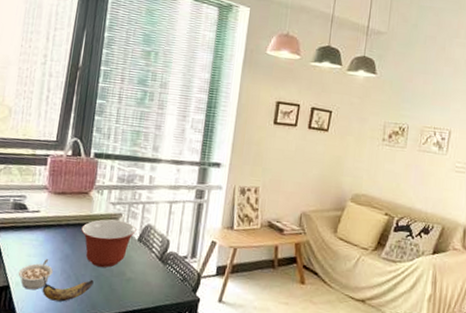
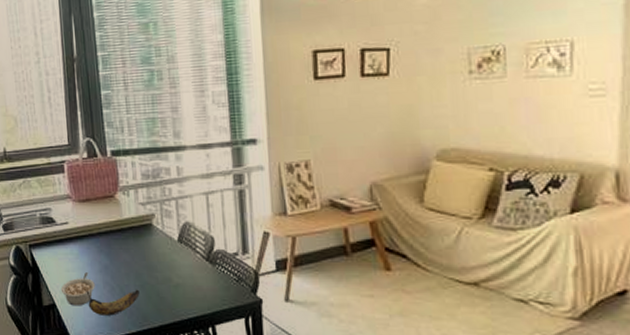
mixing bowl: present [81,219,137,268] -> none [114,221,174,276]

